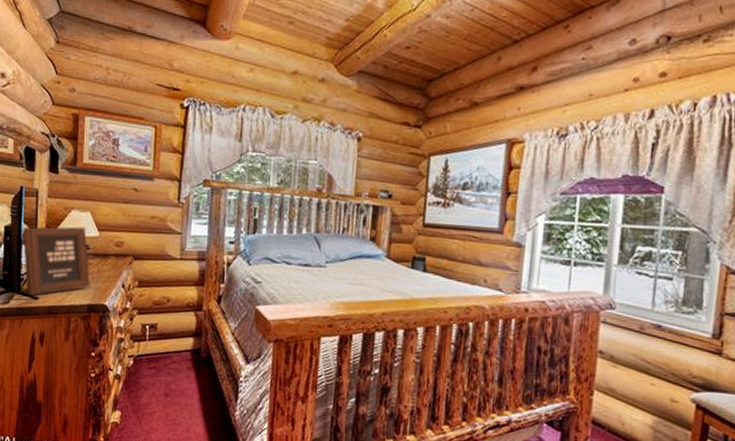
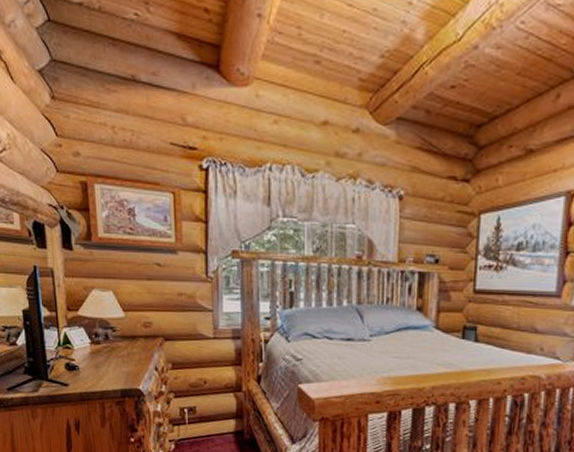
picture frame: present [22,226,91,296] -> none [41,307,122,382]

